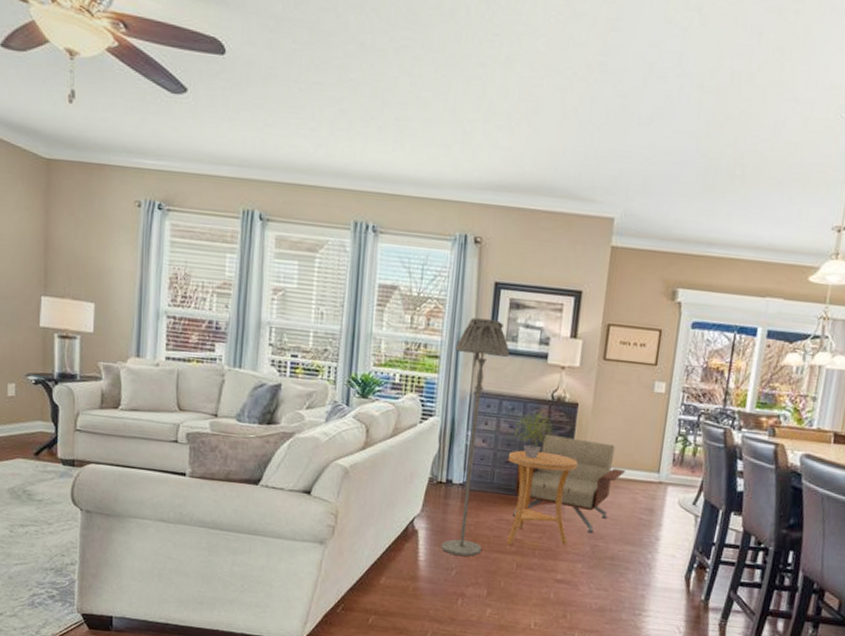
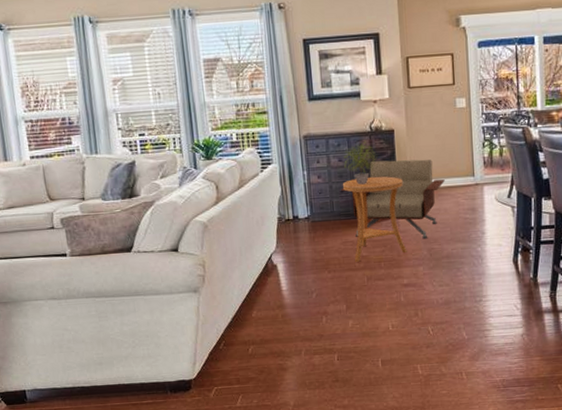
floor lamp: present [441,317,509,557] -> none [279,71,334,280]

